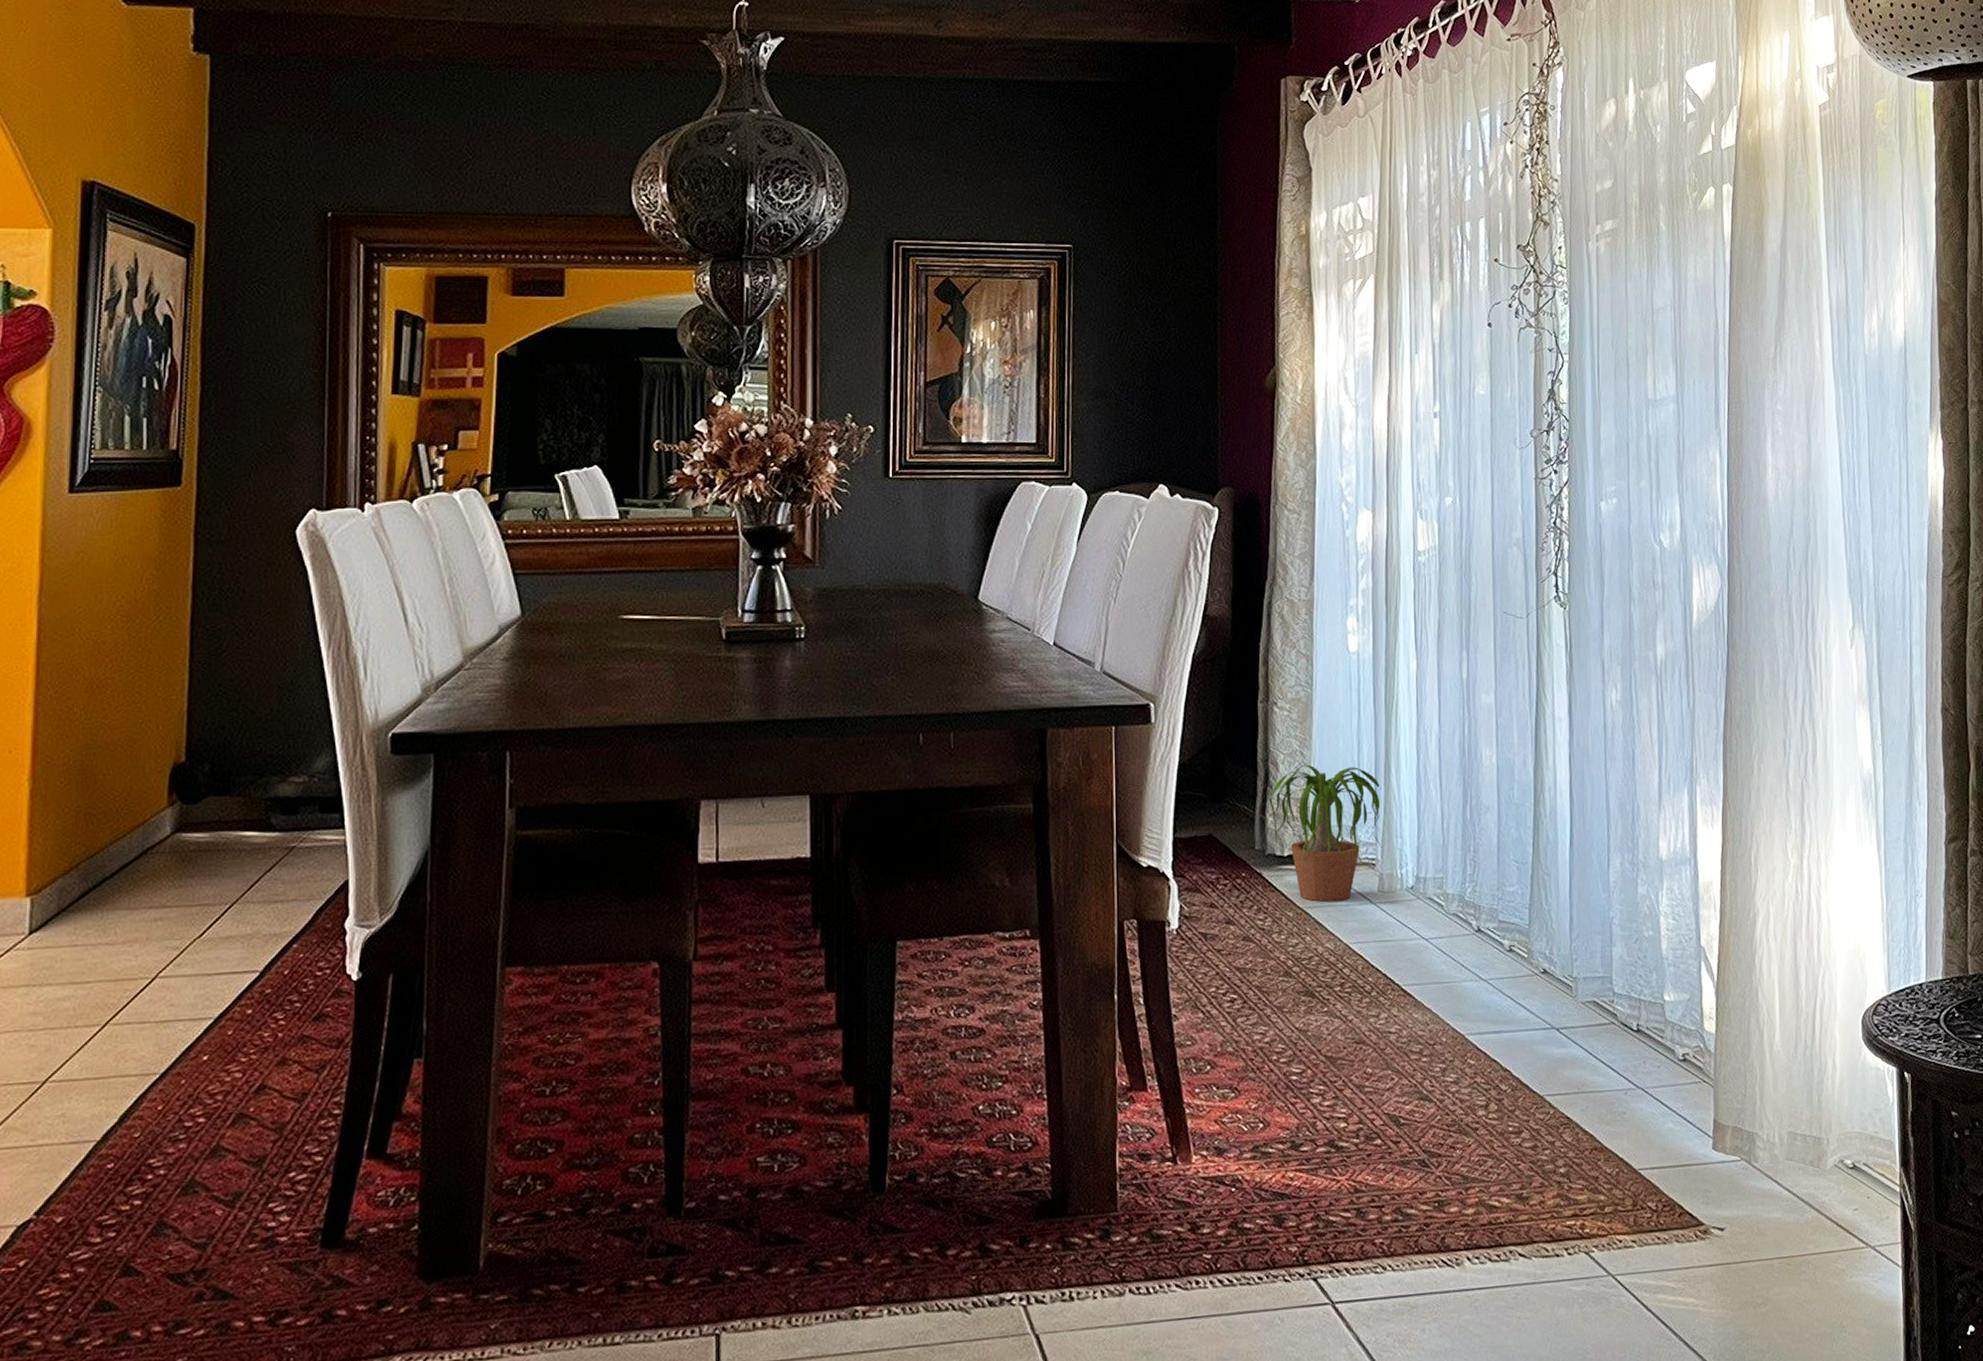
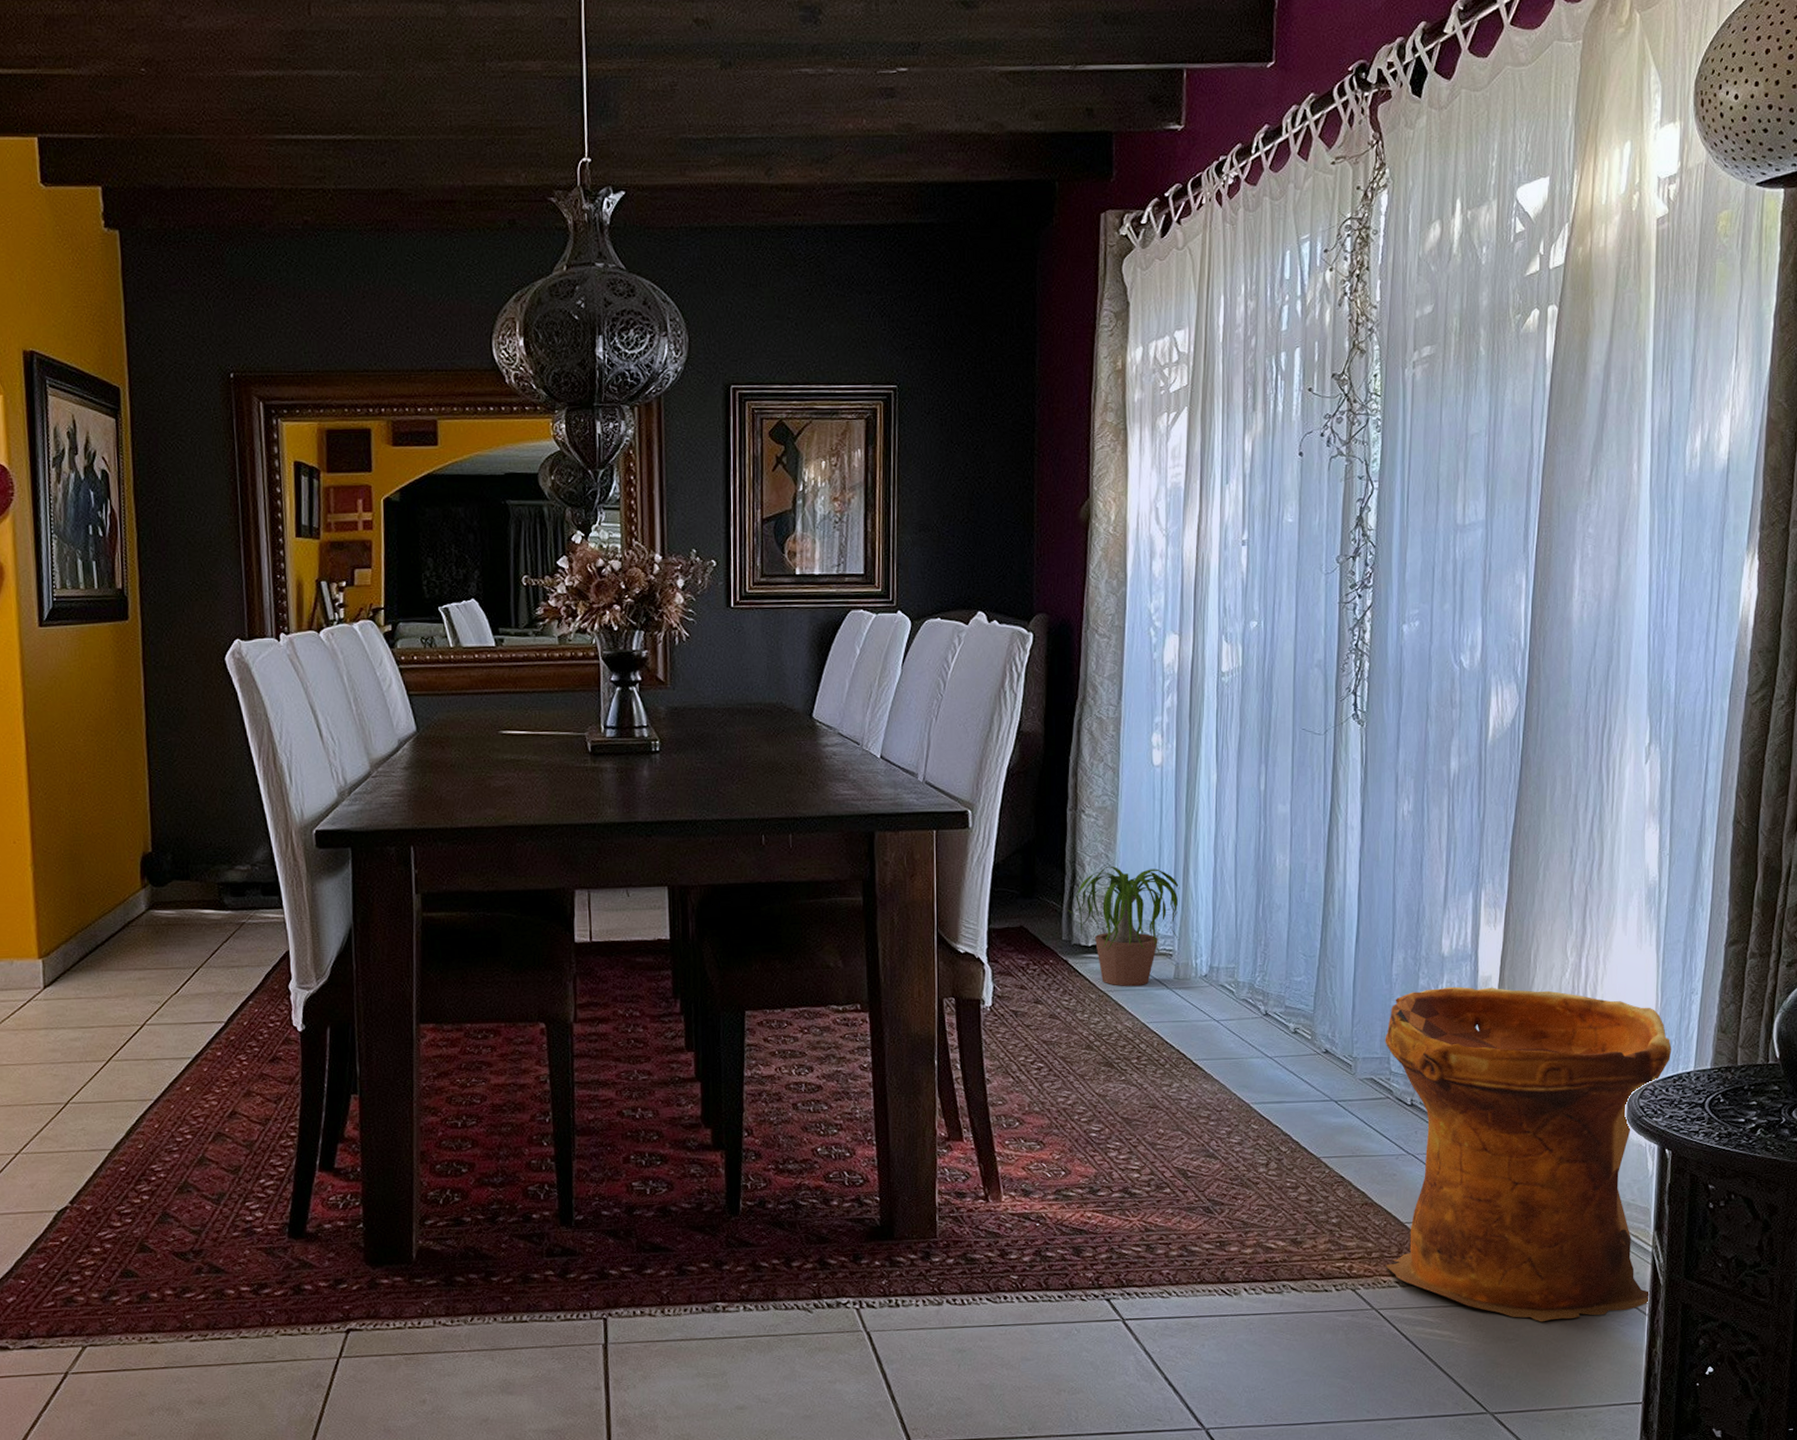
woven basket: none [1606,893,1902,1282] -> present [1385,986,1672,1322]

